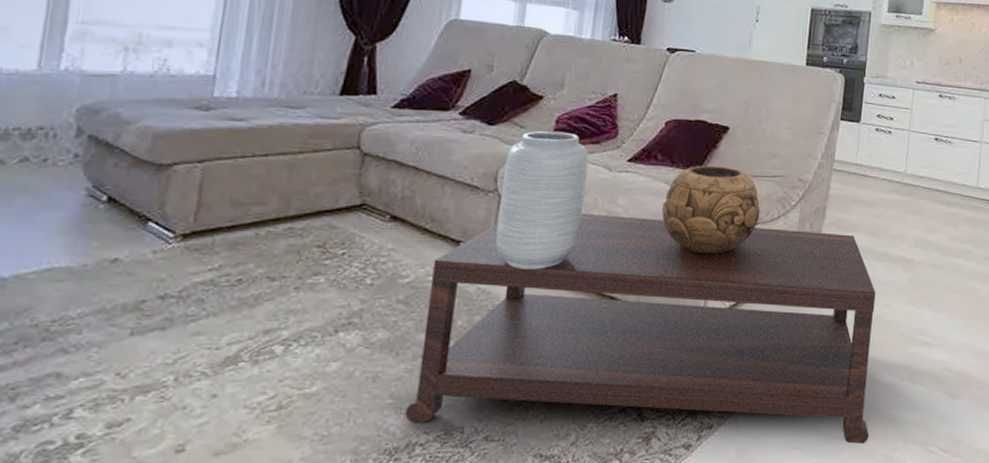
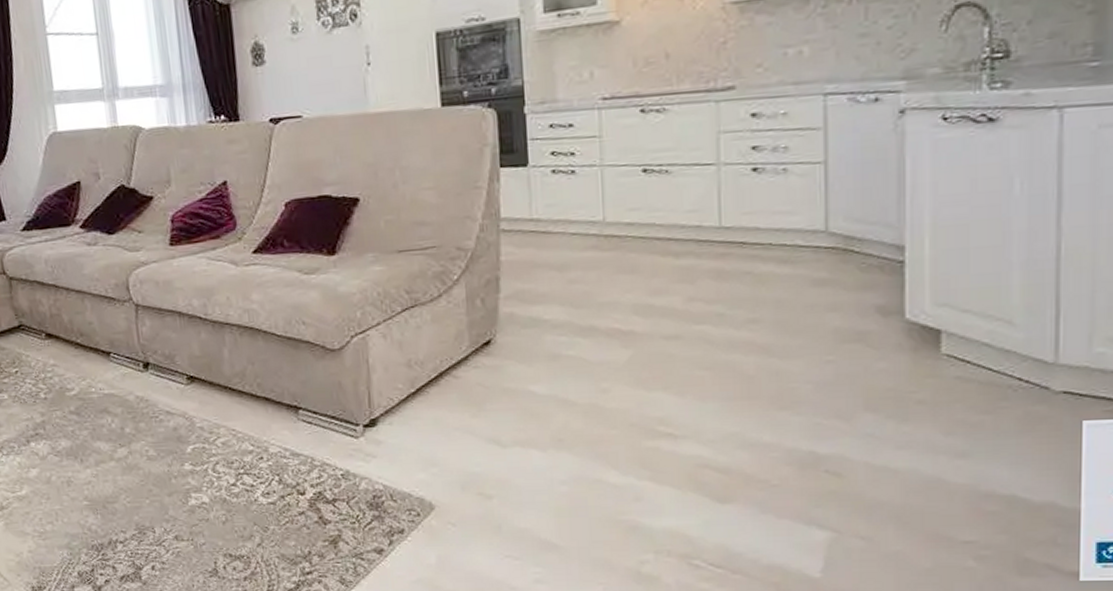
coffee table: present [405,213,876,445] -> none [92,307,604,555]
vase: present [495,131,589,269] -> none [132,230,221,376]
decorative bowl: present [661,165,761,254] -> none [299,244,416,346]

